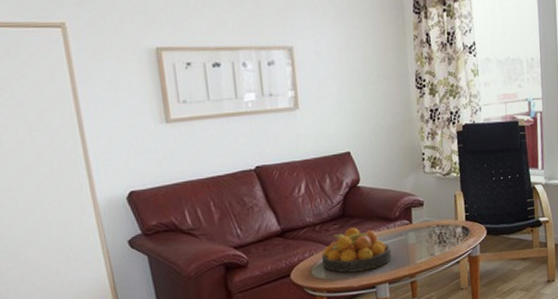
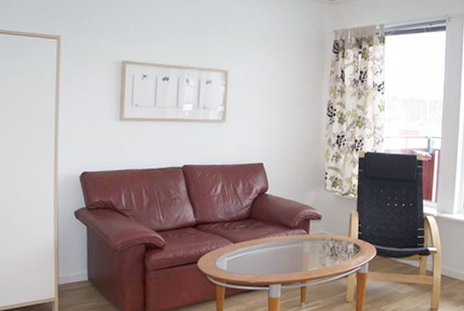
fruit bowl: present [321,227,392,273] -> none [225,229,287,270]

